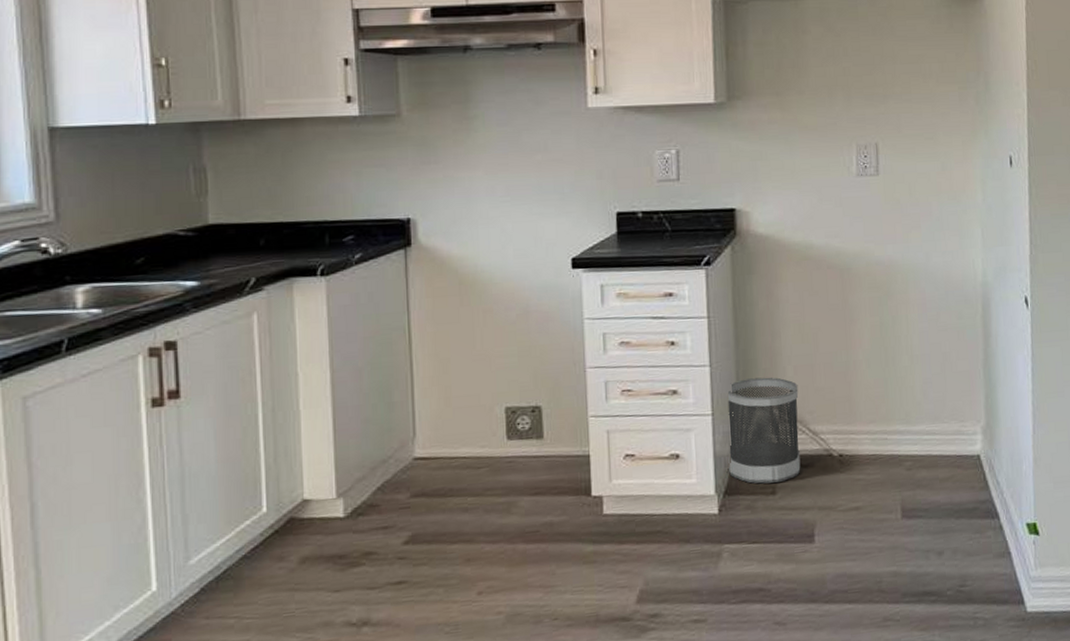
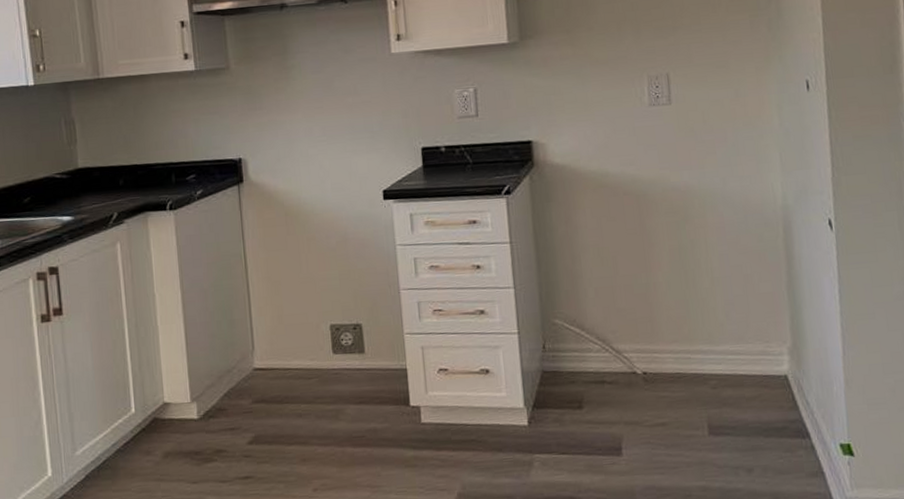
wastebasket: present [726,377,801,484] -> none [530,298,606,399]

